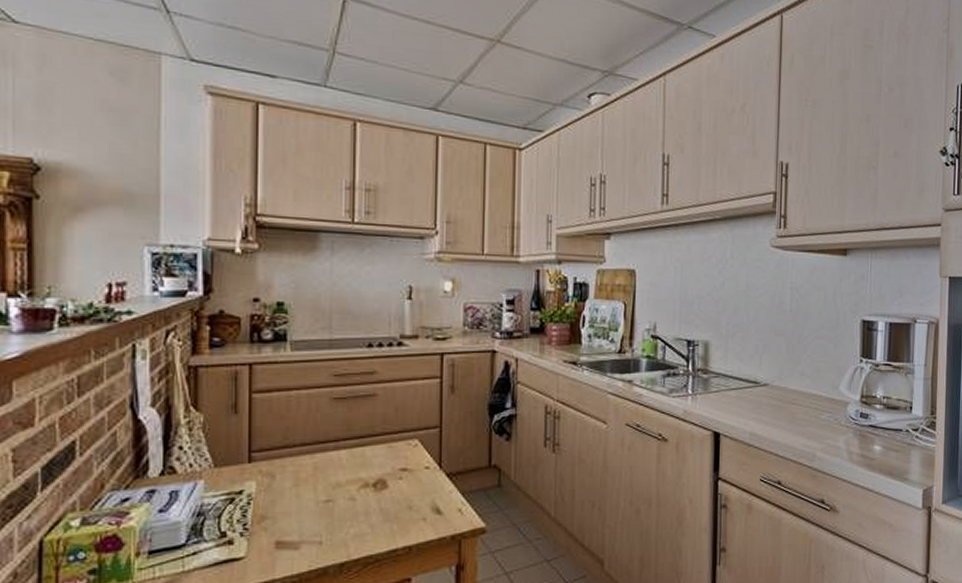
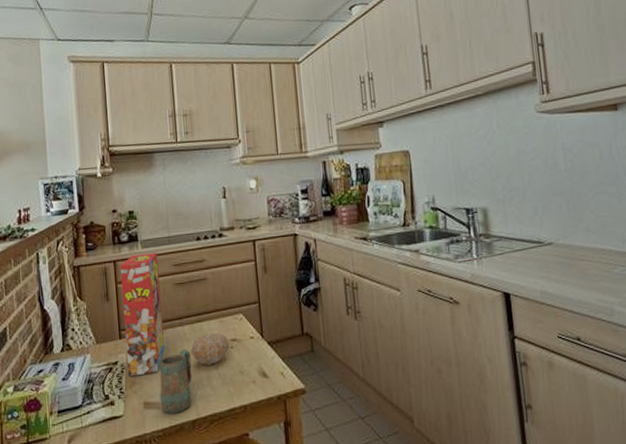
cereal box: none [256,357,312,510] -> present [120,252,165,377]
mug: none [298,478,346,556] -> present [159,349,193,414]
fruit: none [347,460,397,498] -> present [191,333,229,365]

